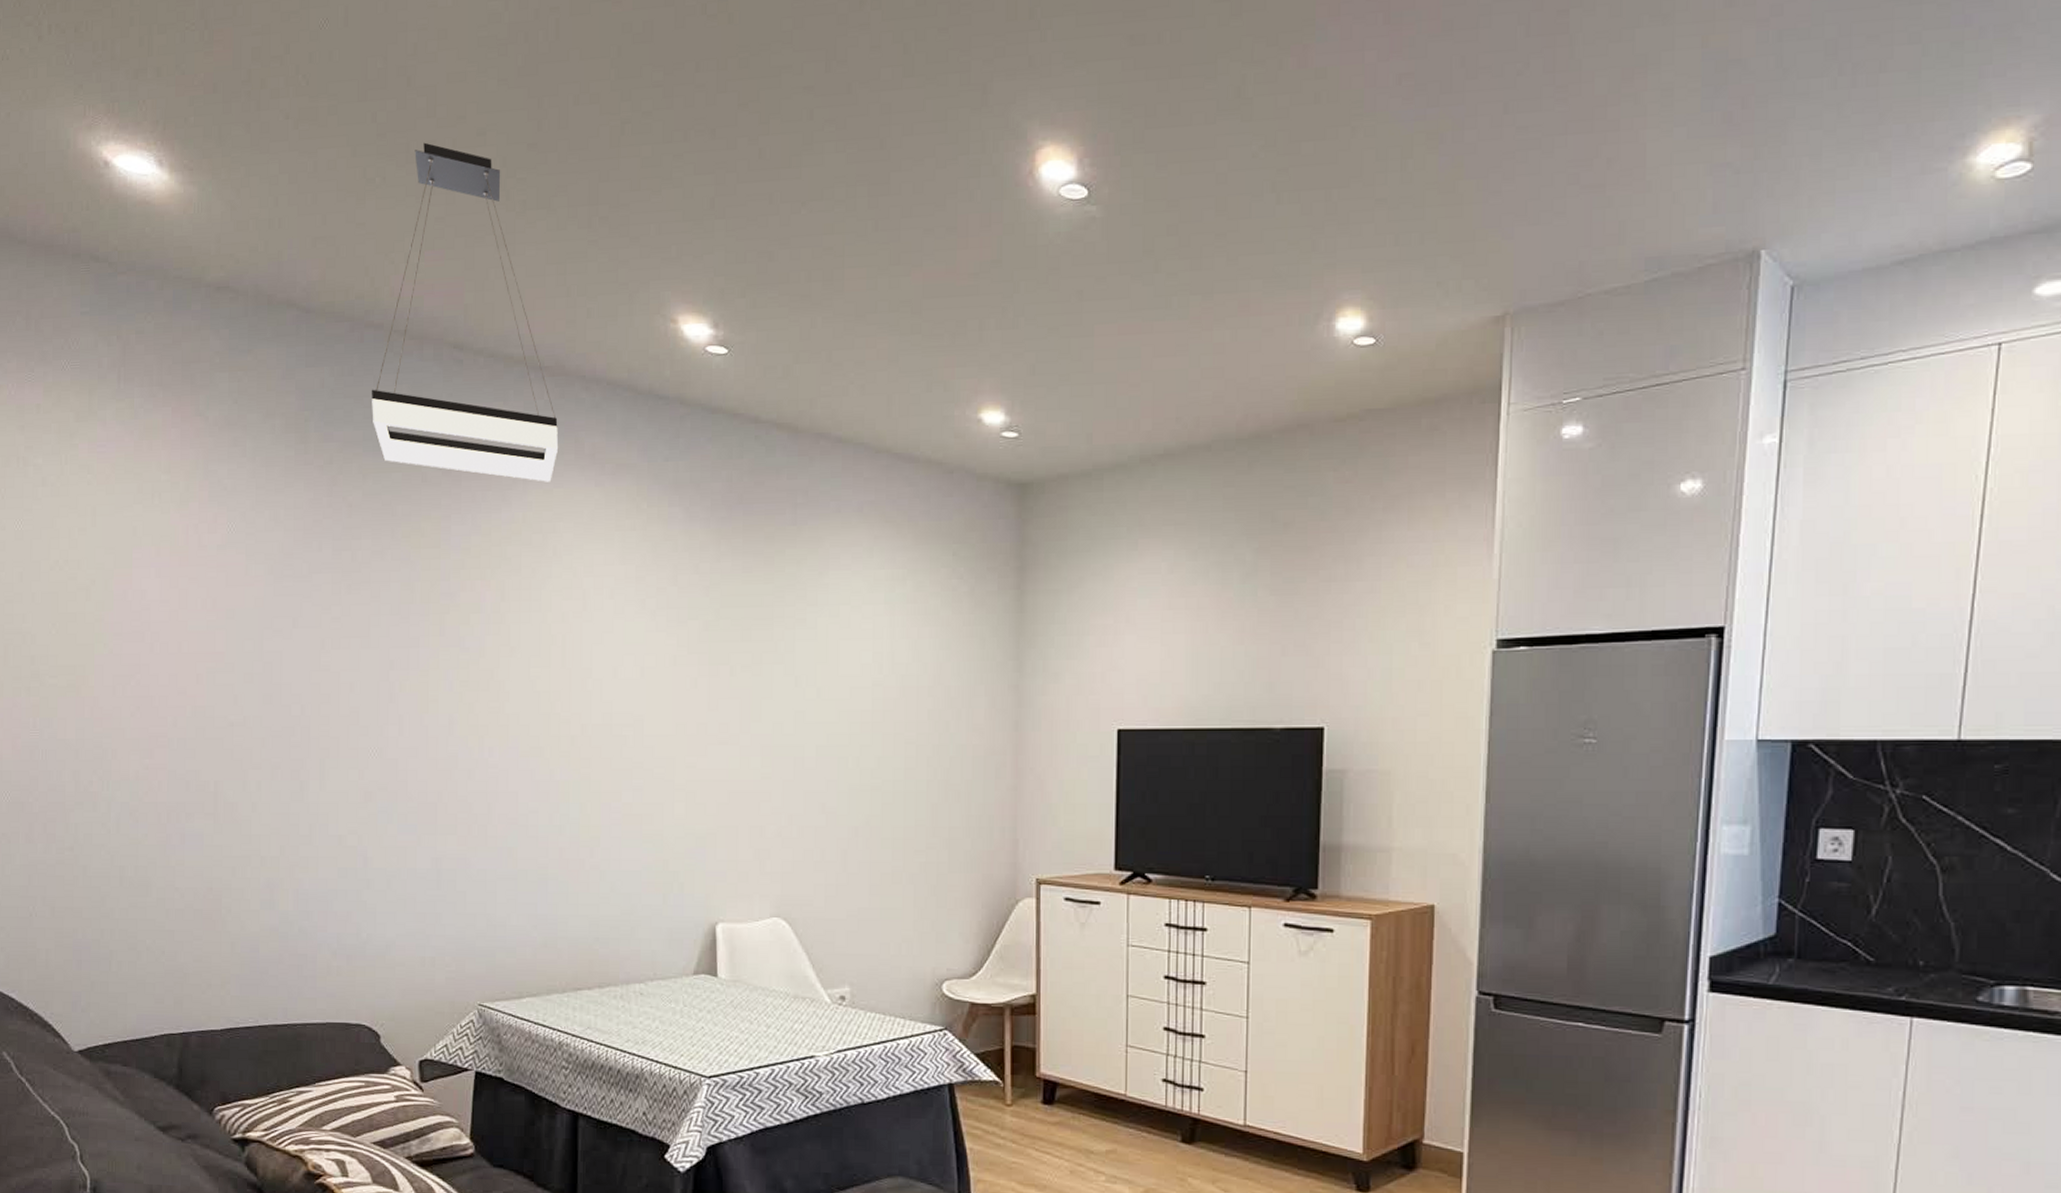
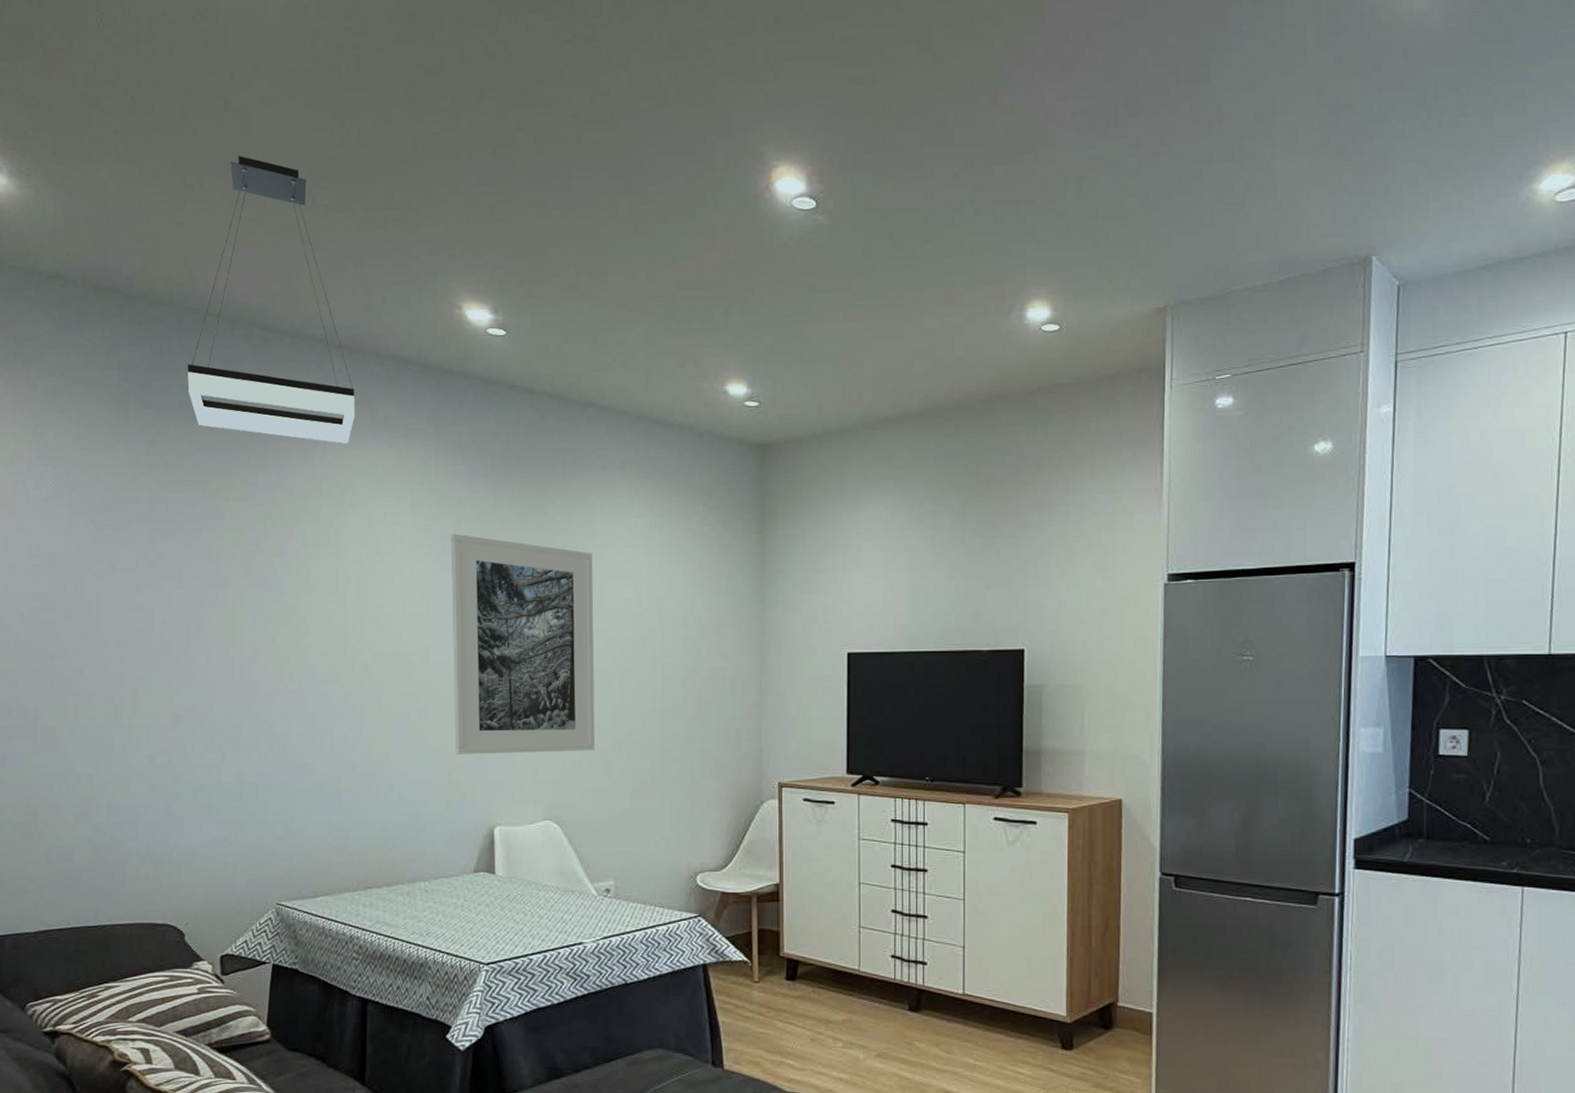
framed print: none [666,587,829,841] -> present [451,533,595,755]

